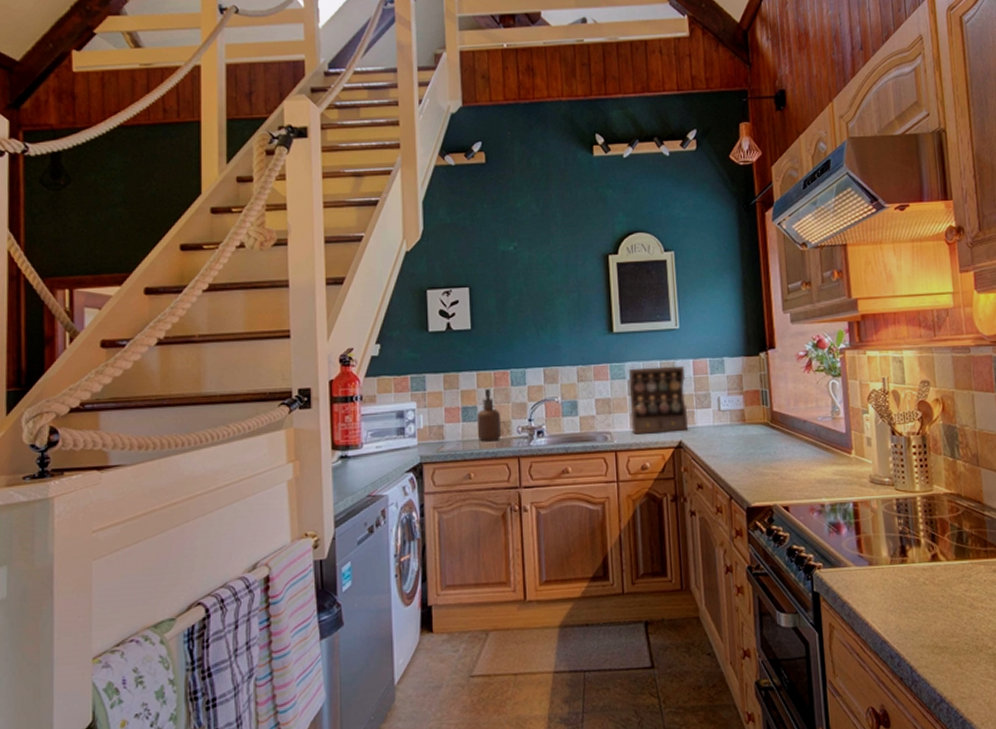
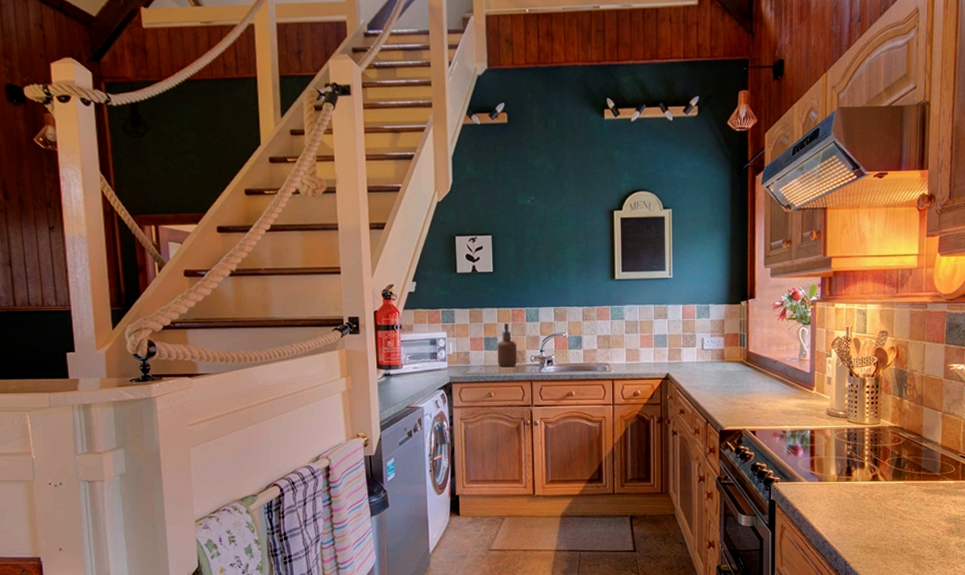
spice rack: present [628,365,688,435] -> none [626,310,676,367]

